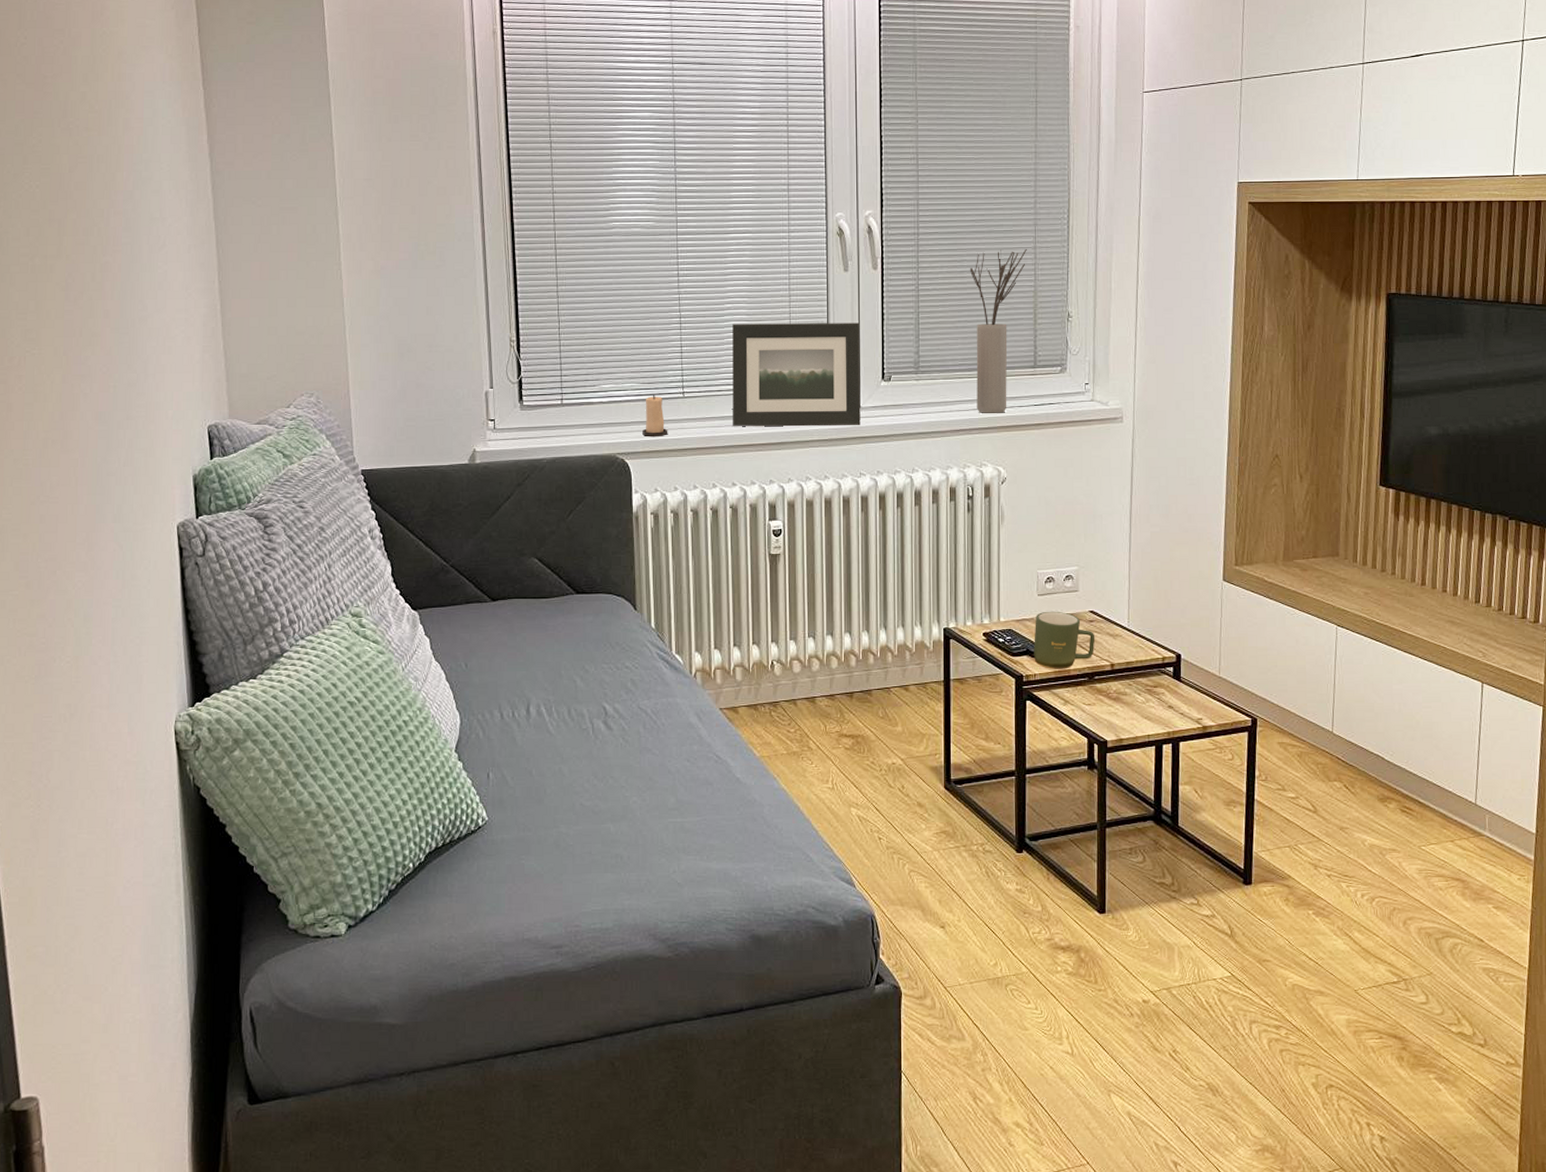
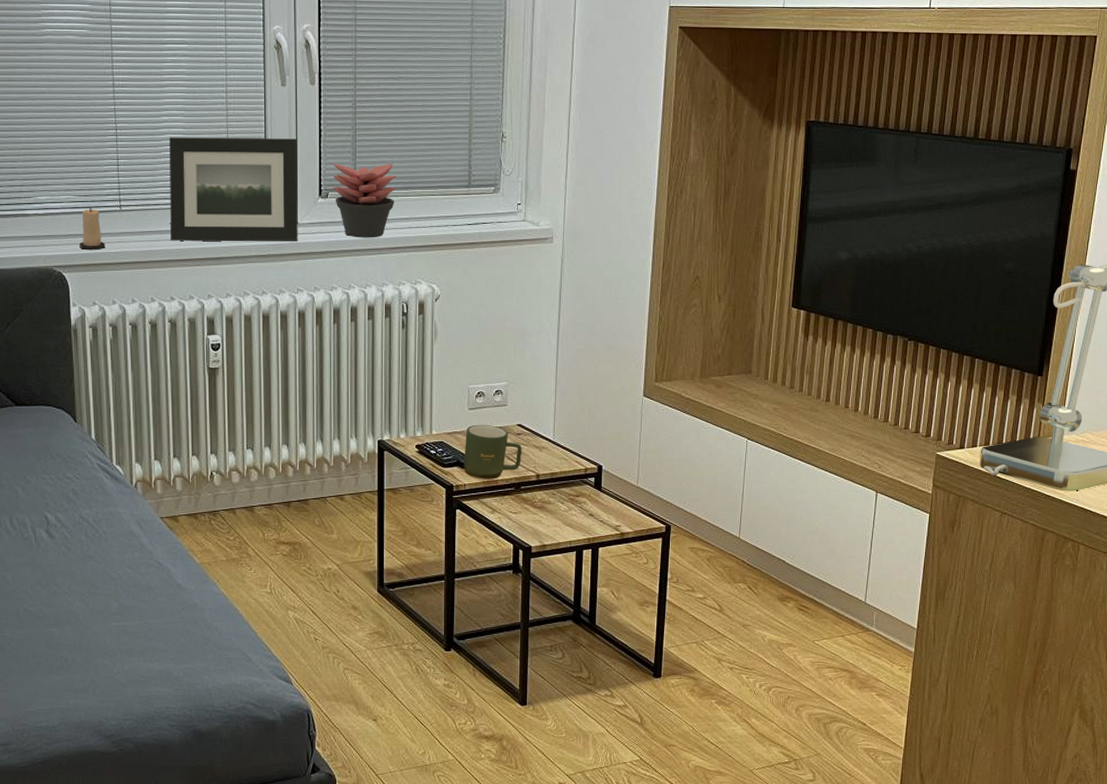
succulent plant: none [895,346,961,421] -> present [332,163,397,238]
vase: present [970,248,1027,413] -> none [407,67,463,232]

